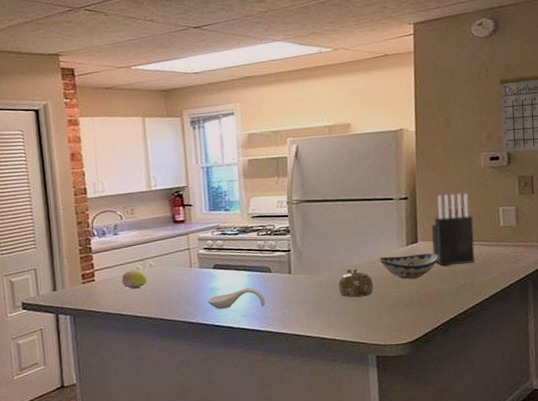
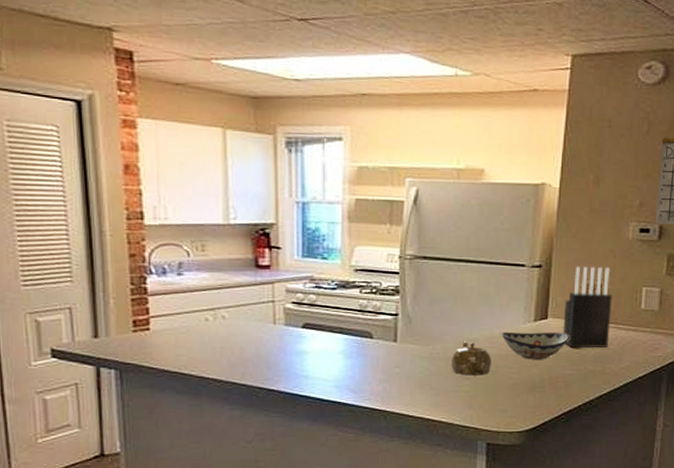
fruit: present [122,270,147,289] -> none [185,320,218,344]
spoon rest: present [208,287,266,309] -> none [293,354,363,378]

